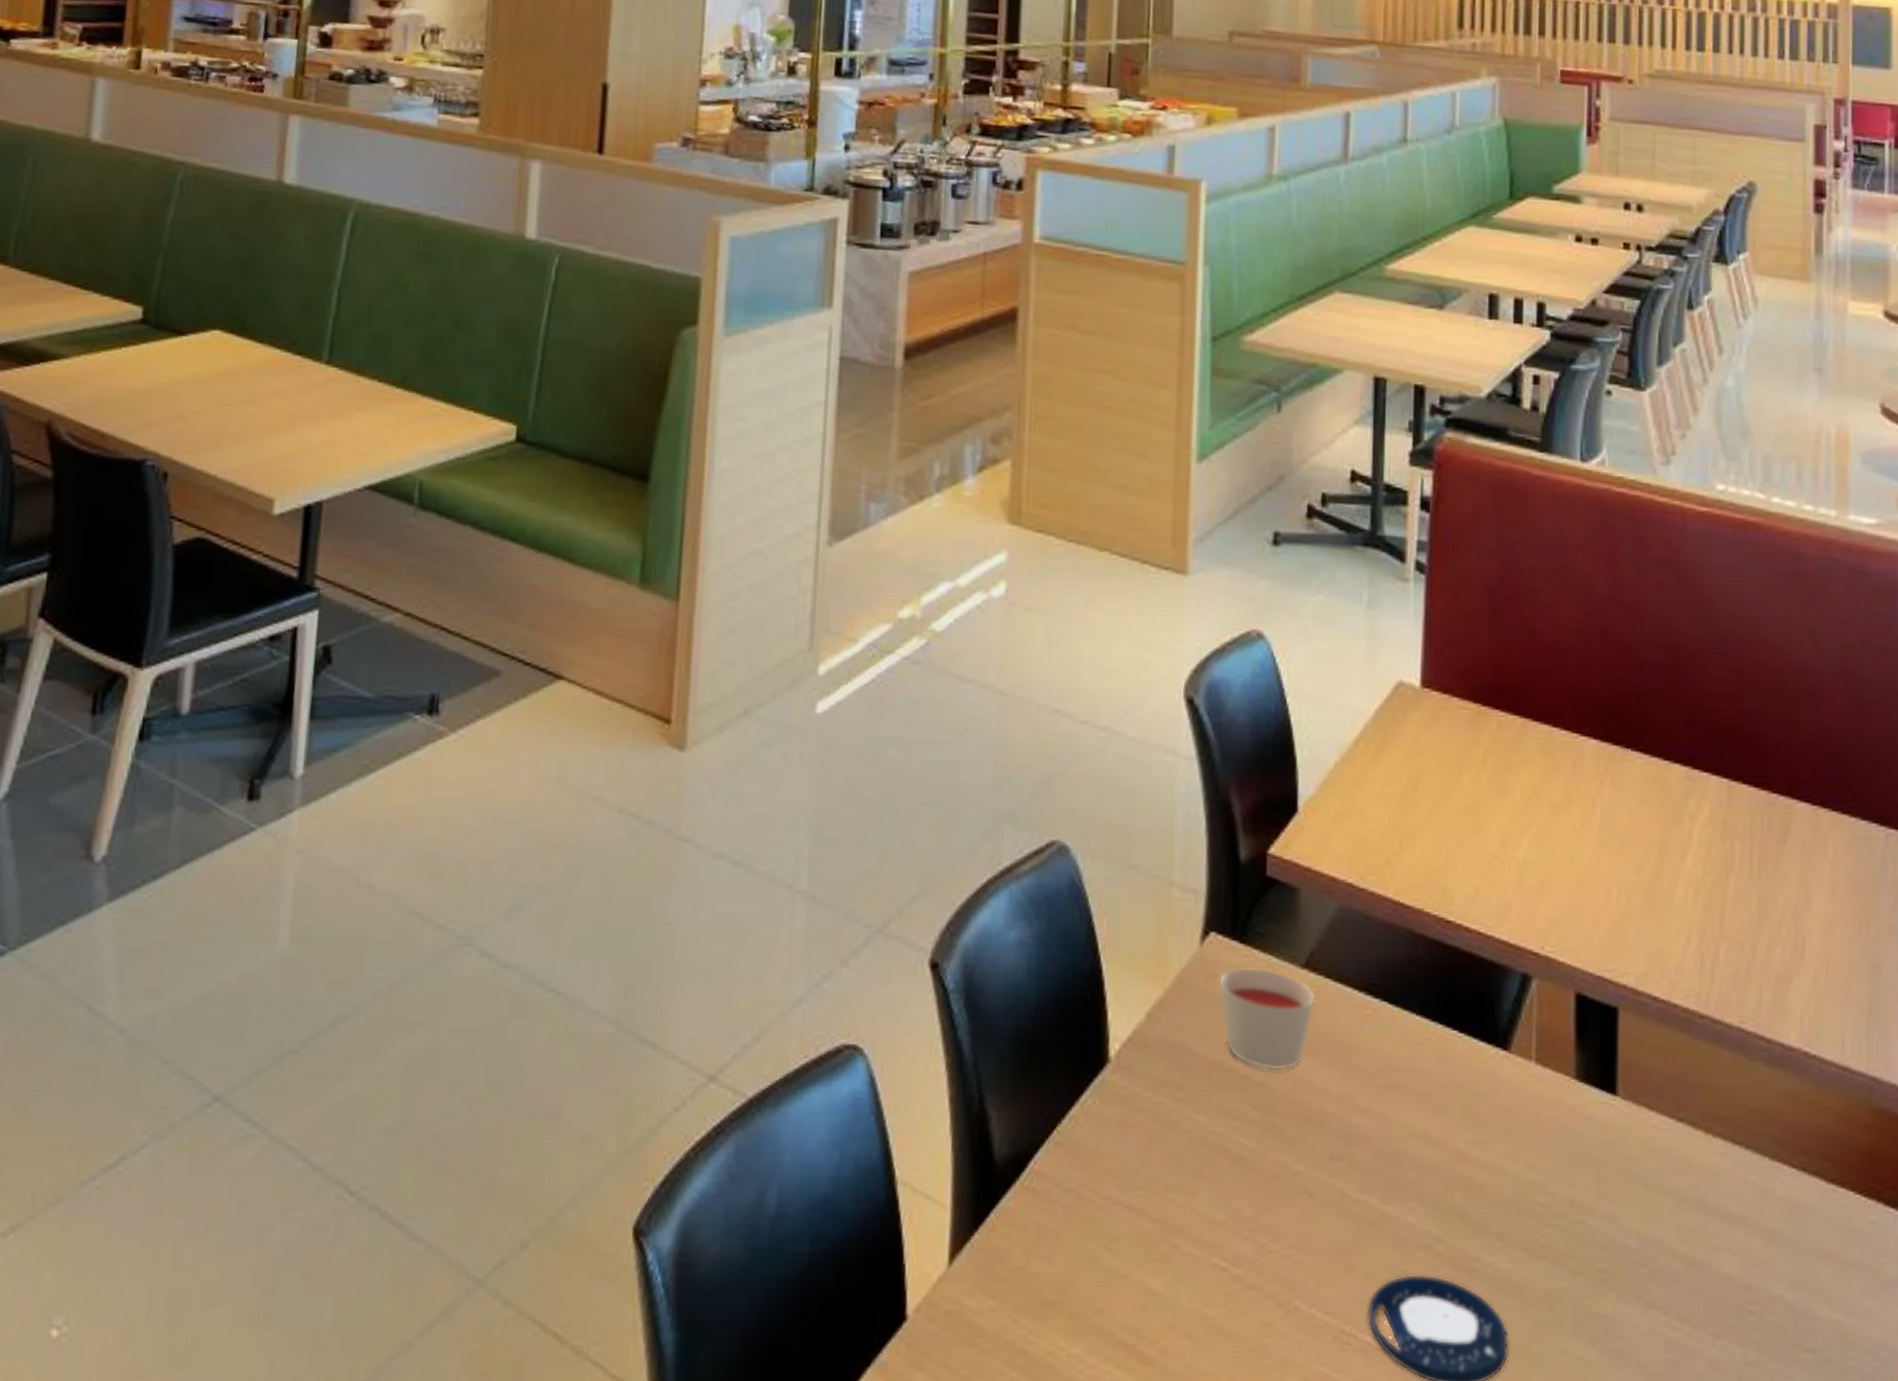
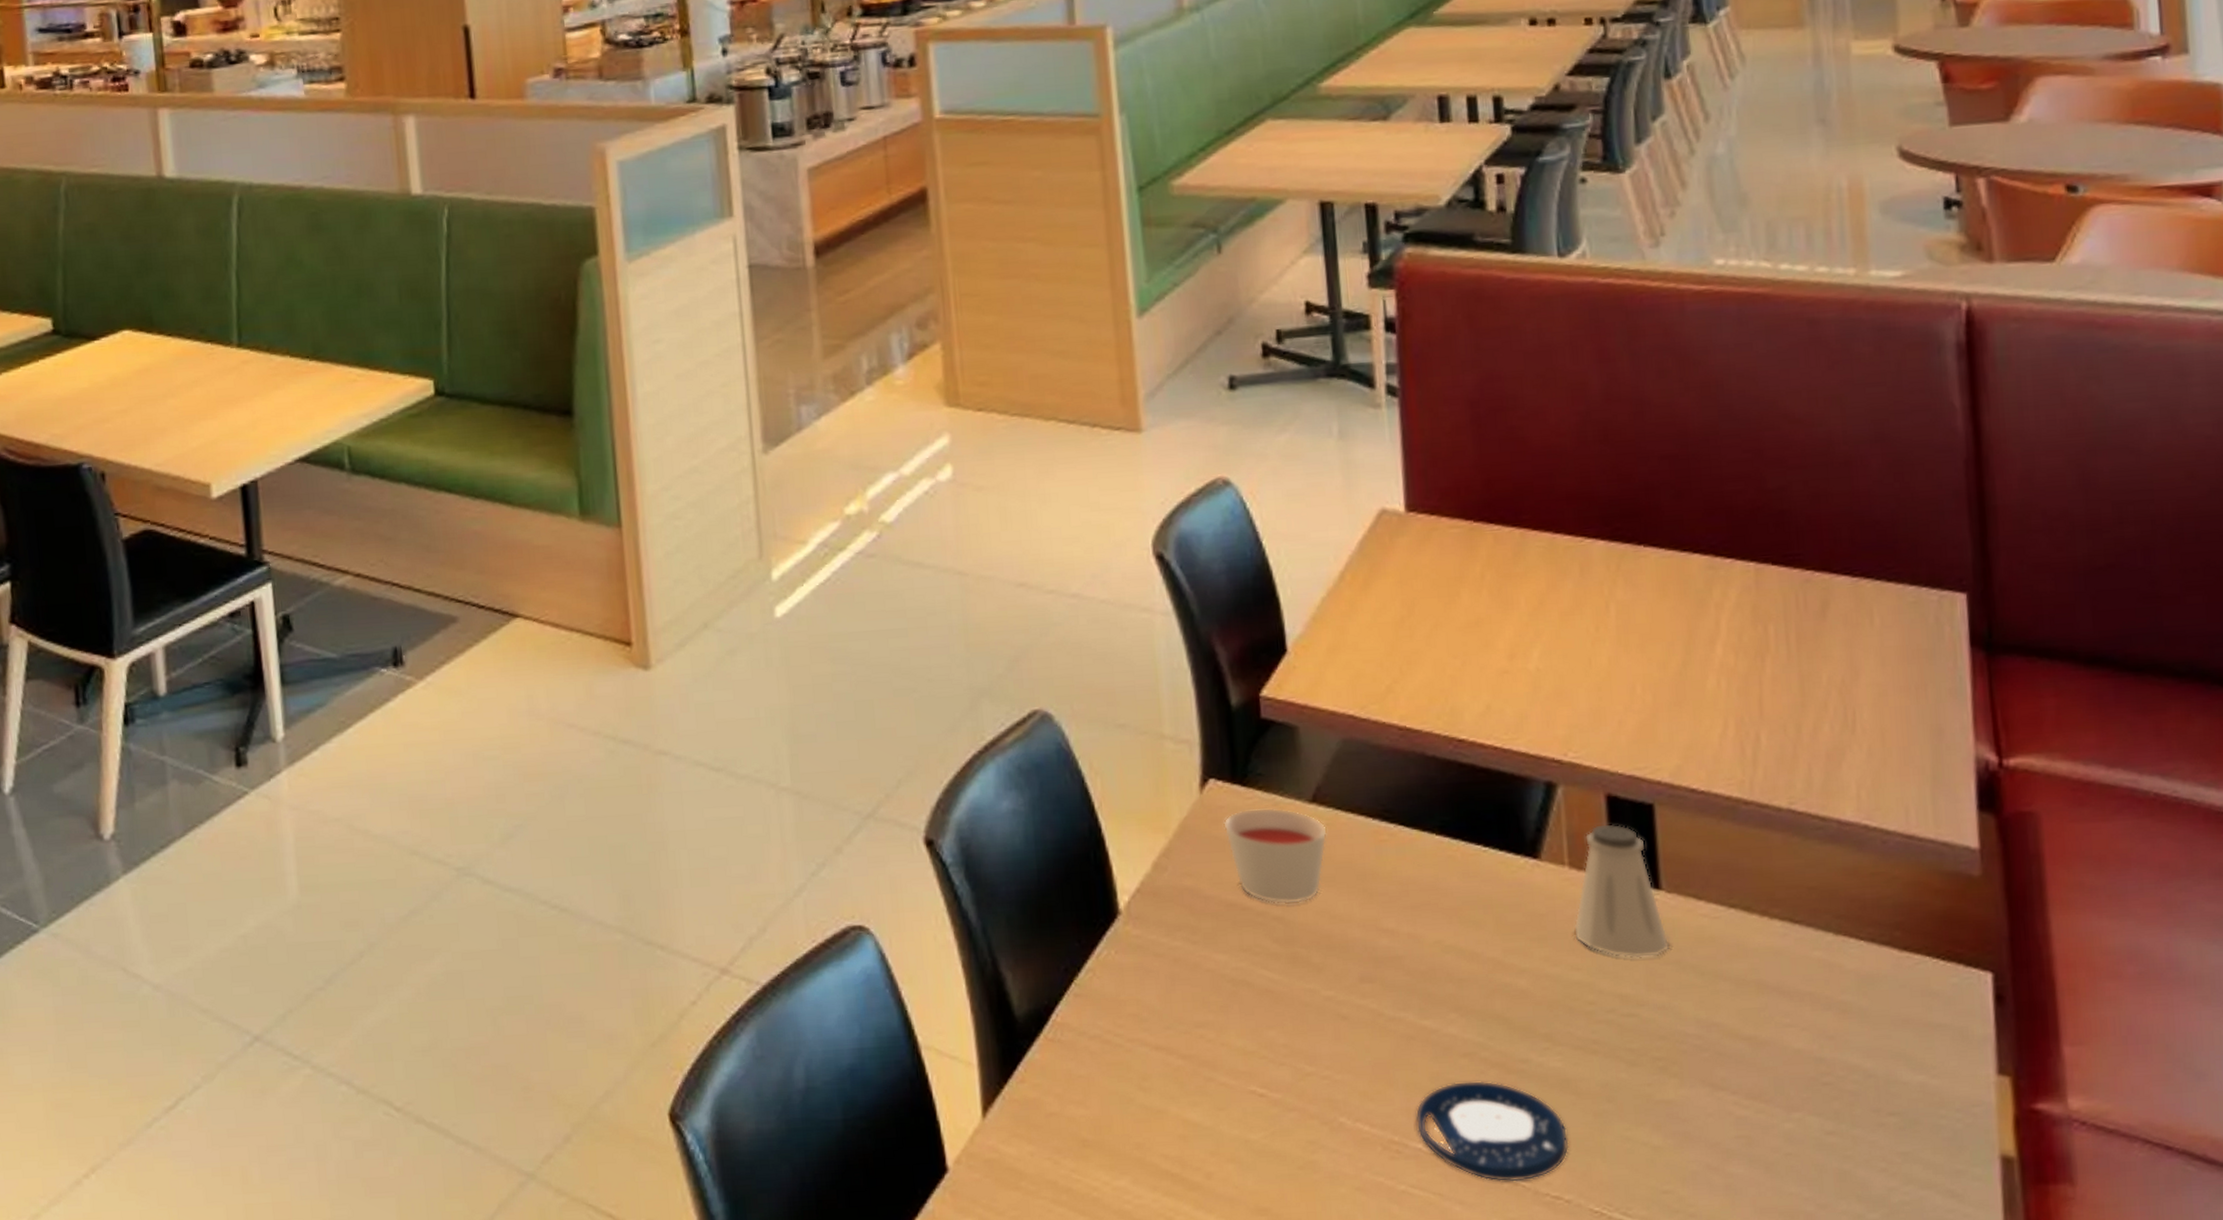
saltshaker: none [1533,1021,1621,1164] -> present [1573,823,1670,959]

